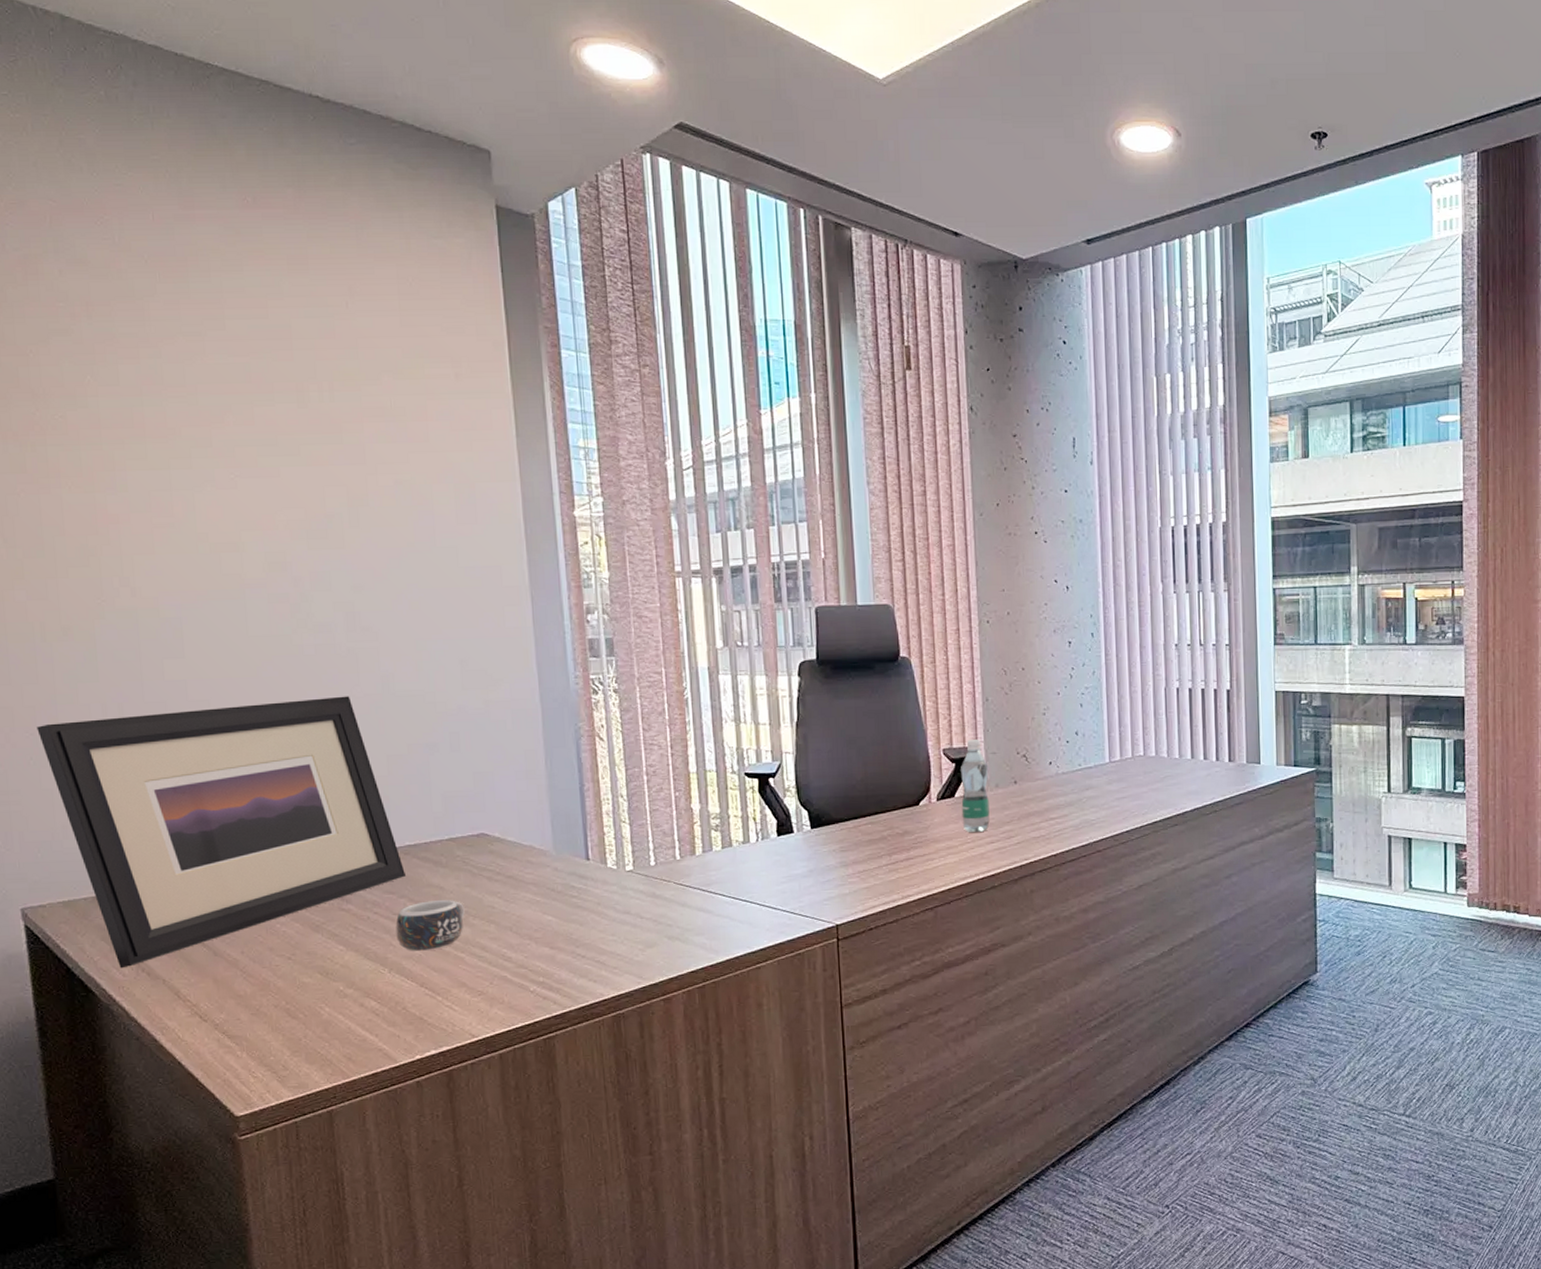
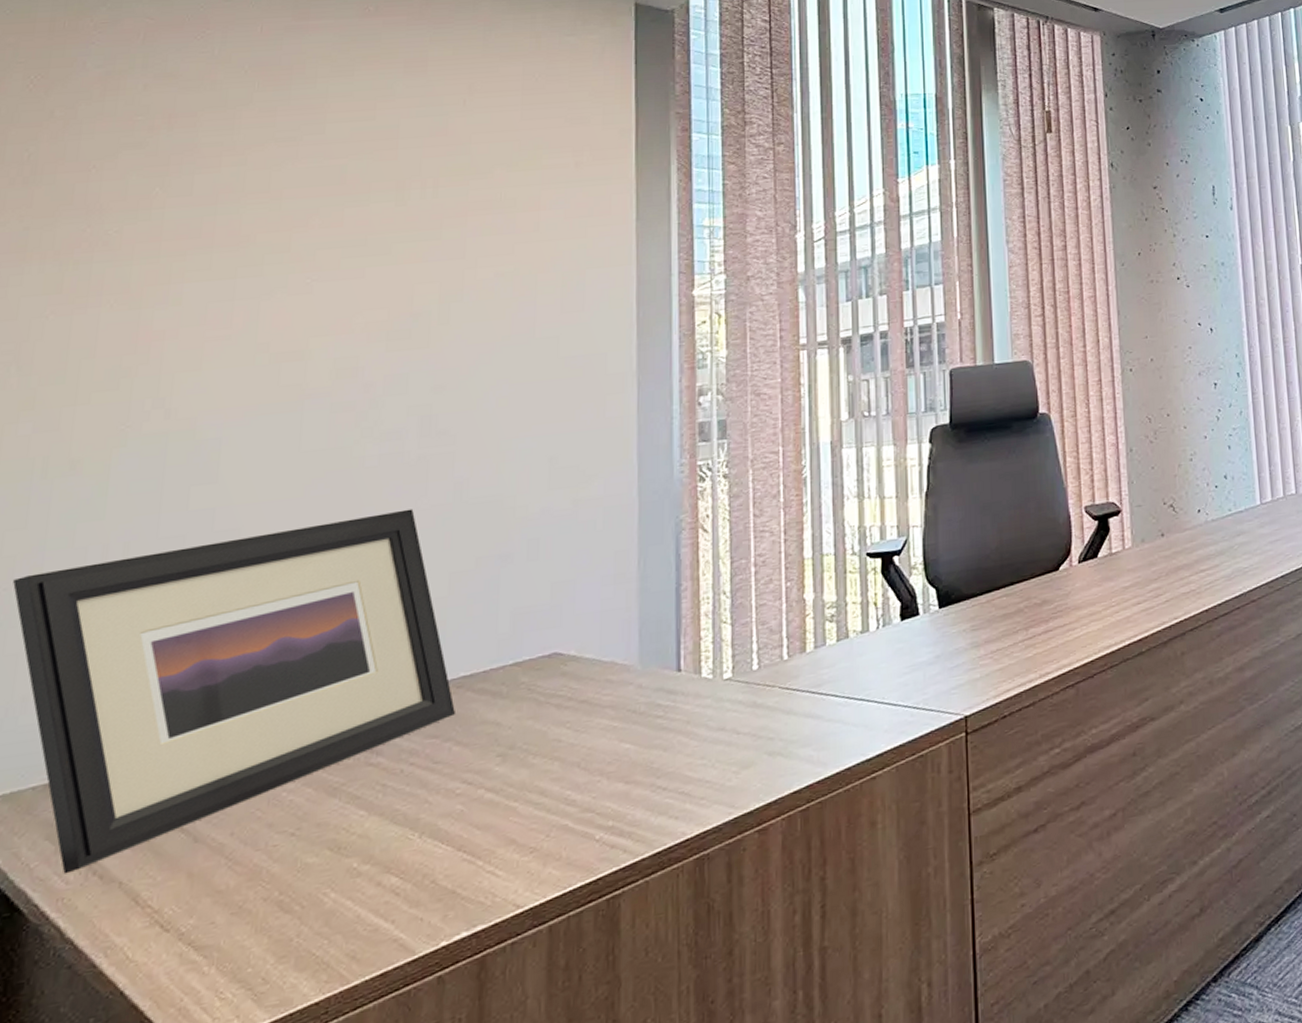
mug: present [395,899,465,952] -> none [434,737,524,808]
bottle: present [961,740,990,832] -> none [1104,493,1136,595]

